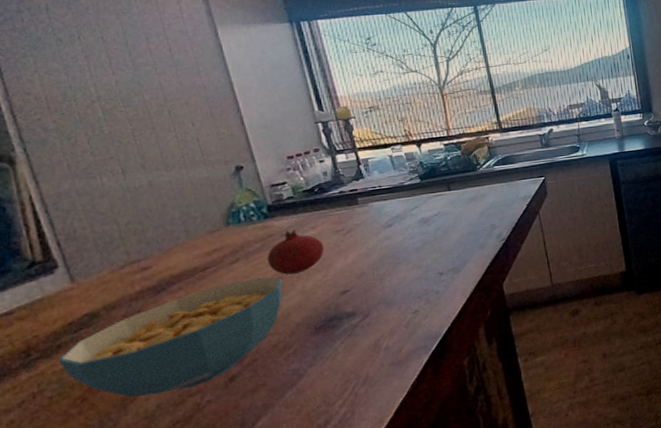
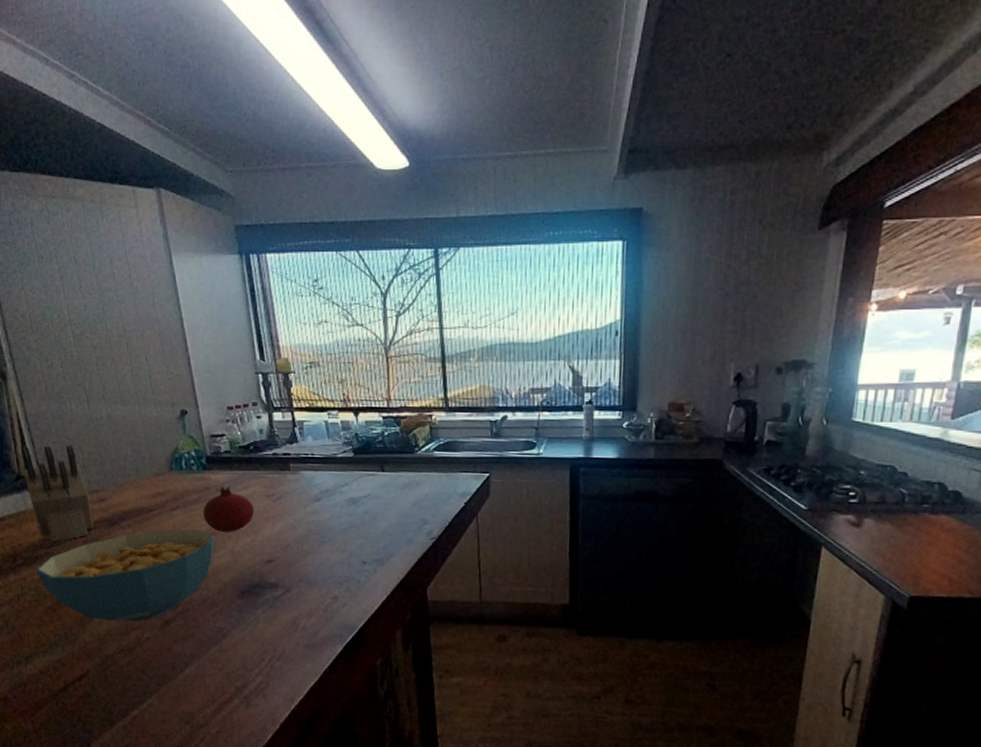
knife block: none [35,219,135,324] -> present [21,445,93,541]

